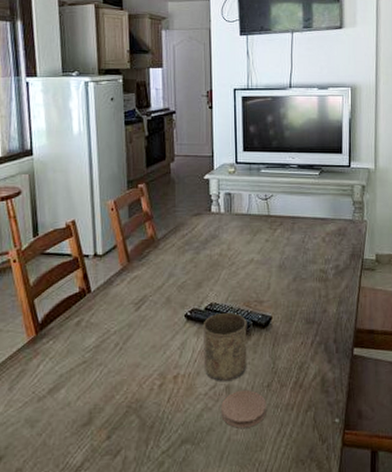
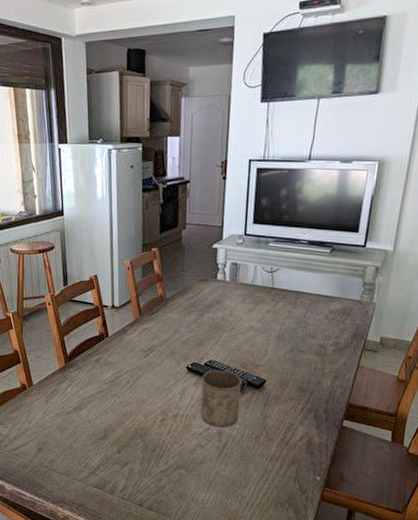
coaster: present [221,390,266,428] -> none [212,437,253,468]

